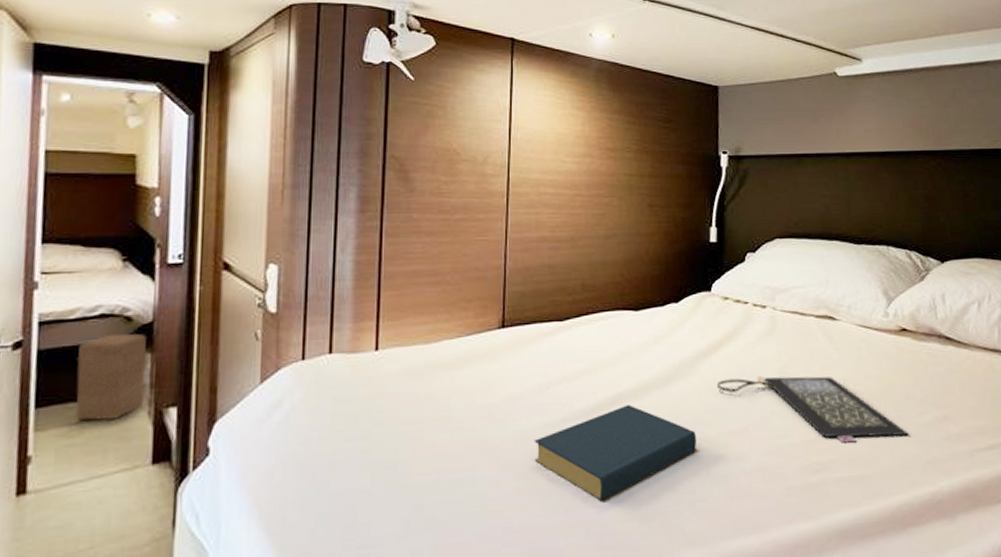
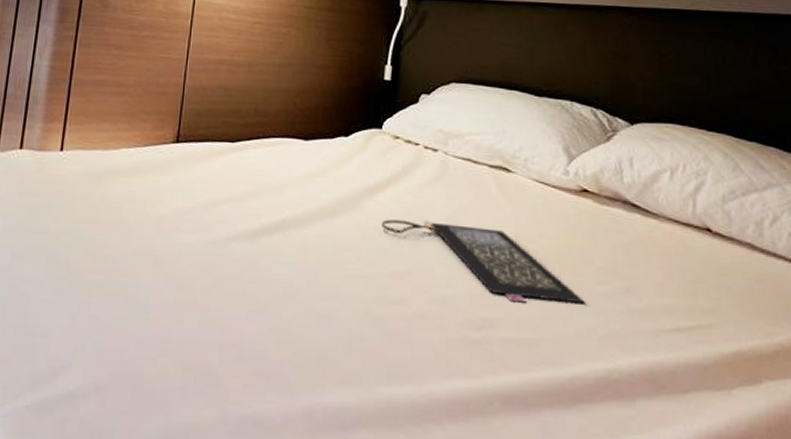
hardback book: present [534,404,697,502] -> none [197,232,358,325]

